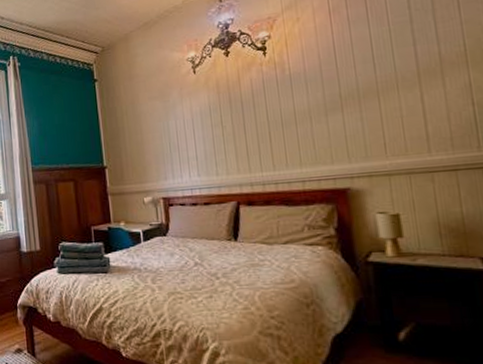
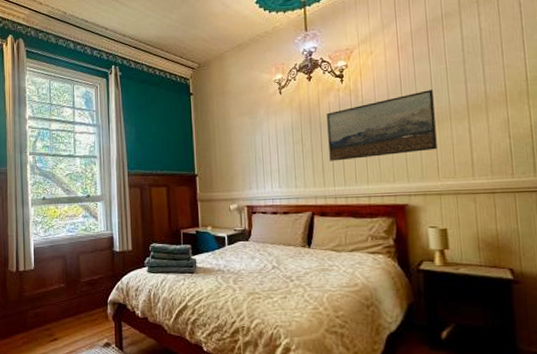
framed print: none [249,55,383,144] -> present [327,89,437,161]

